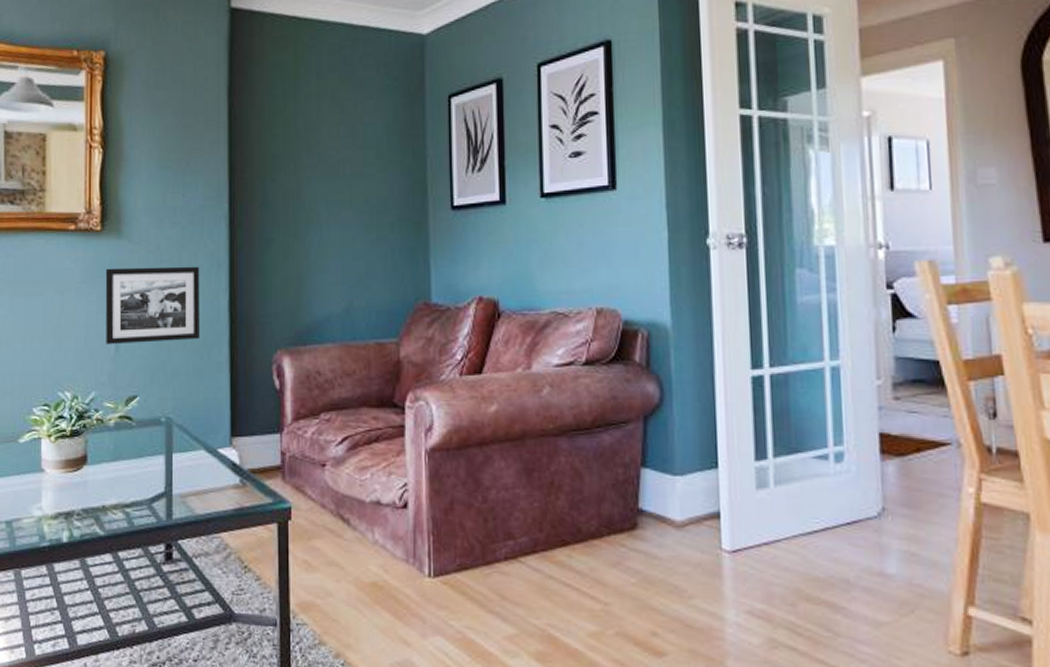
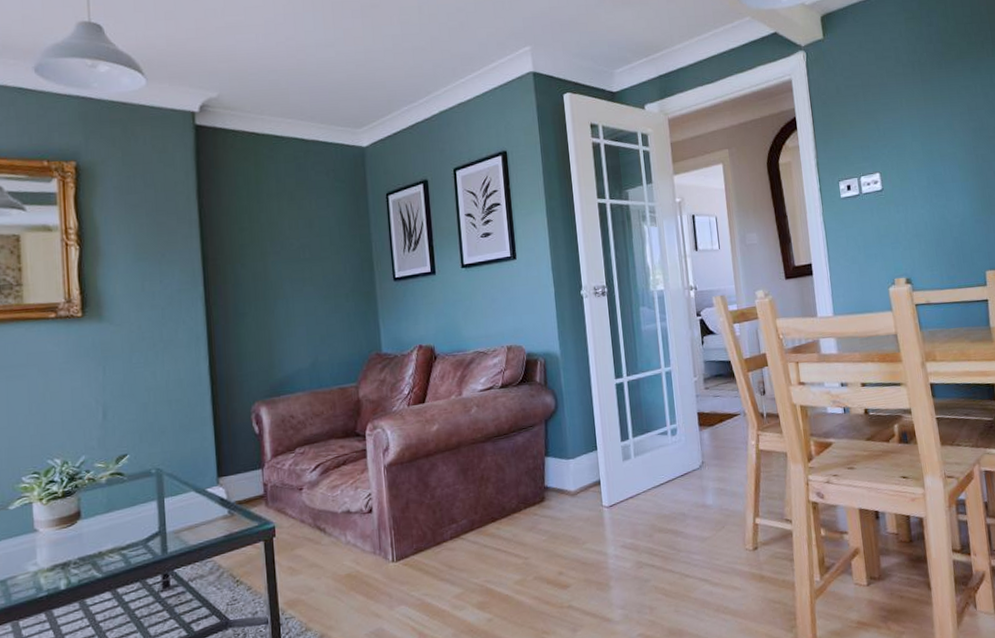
picture frame: present [105,266,200,345] -> none [89,340,184,414]

